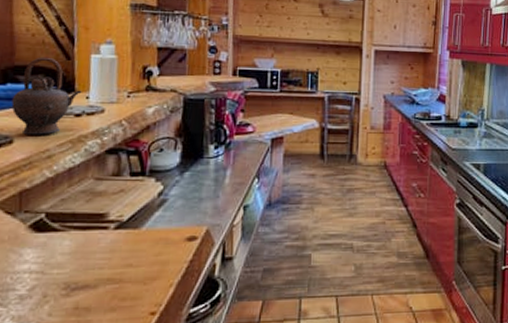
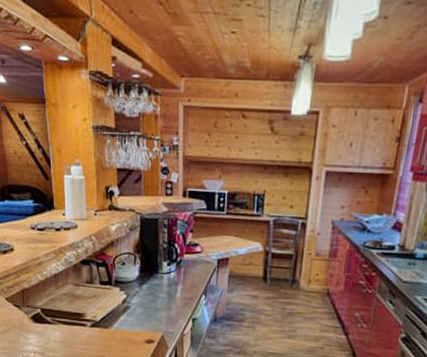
teapot: present [11,57,82,135] -> none [10,177,59,245]

